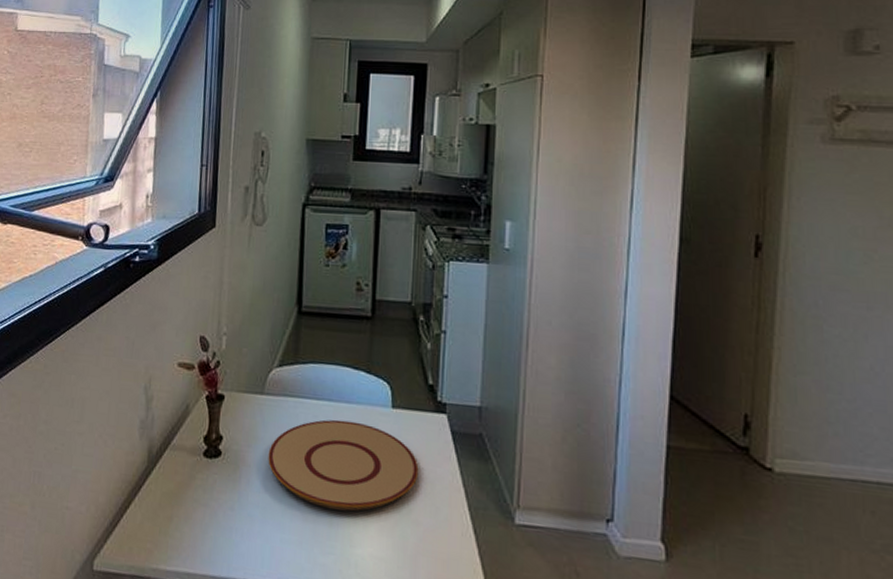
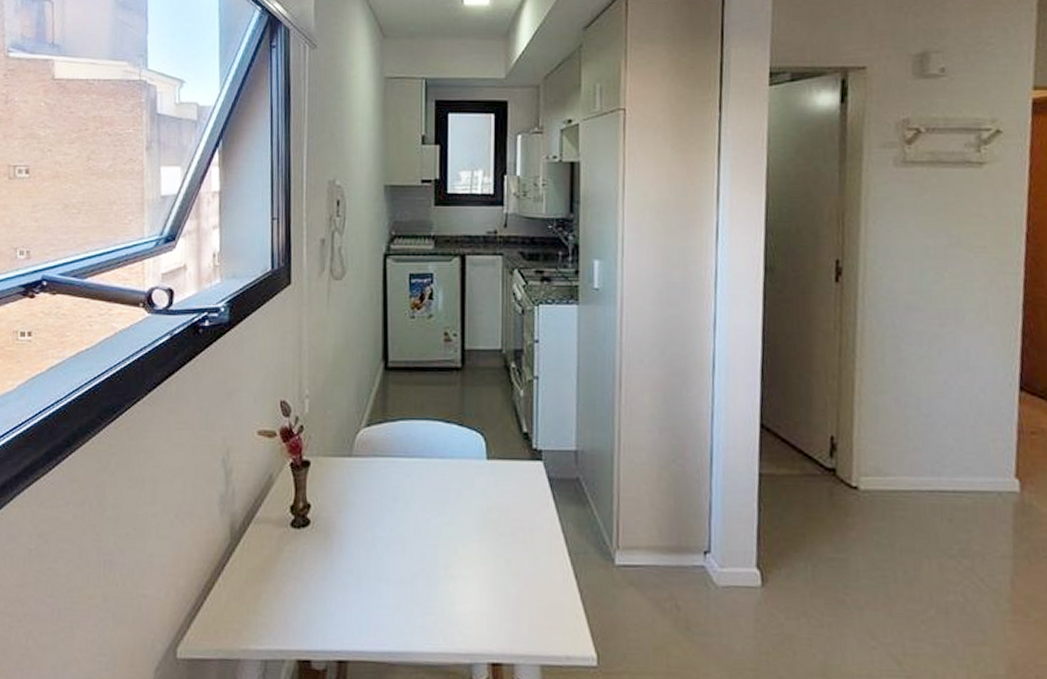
plate: present [268,419,419,511] -> none [360,476,517,569]

